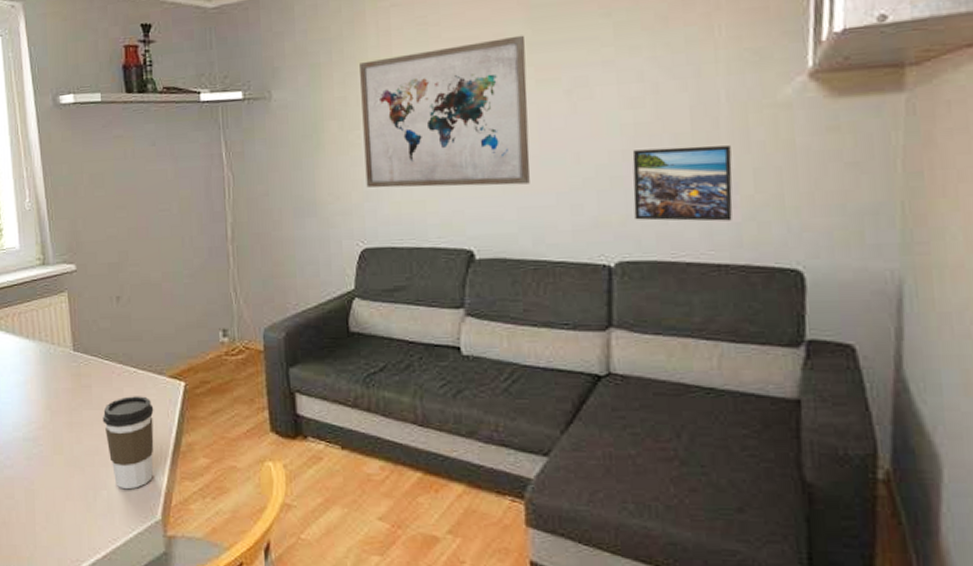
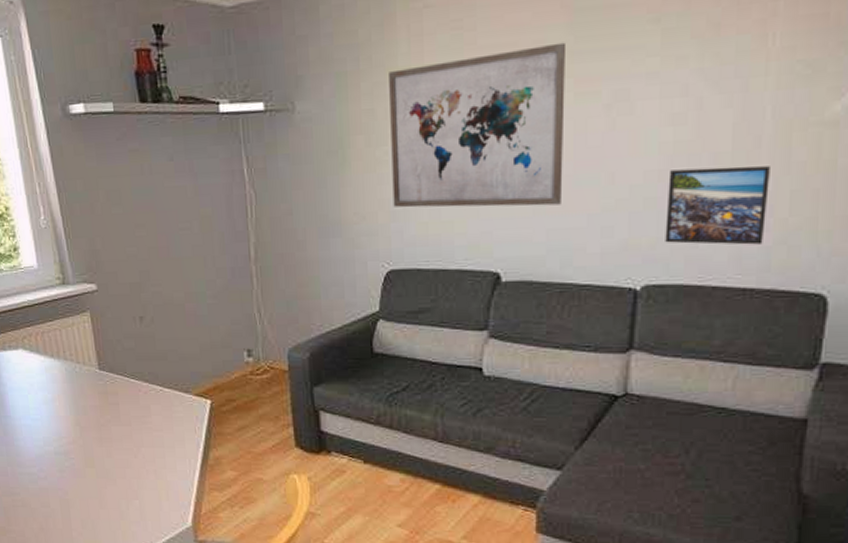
coffee cup: present [102,396,154,490] -> none [131,413,183,499]

